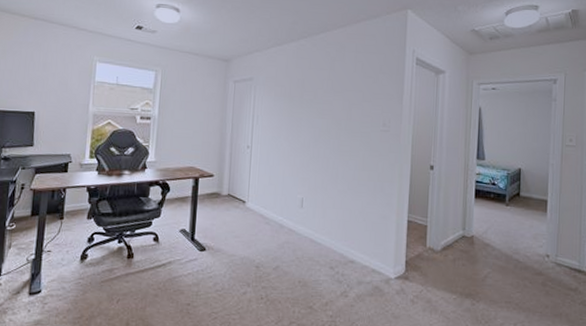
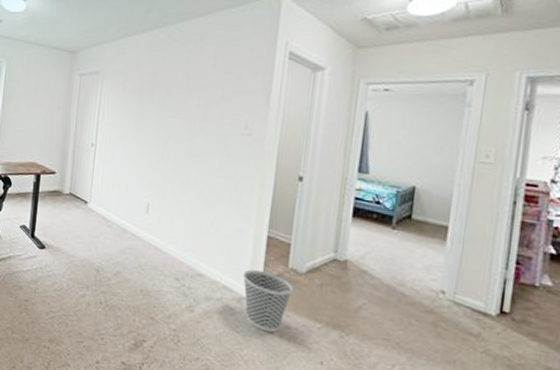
wastebasket: none [388,252,431,308] -> present [242,269,293,333]

